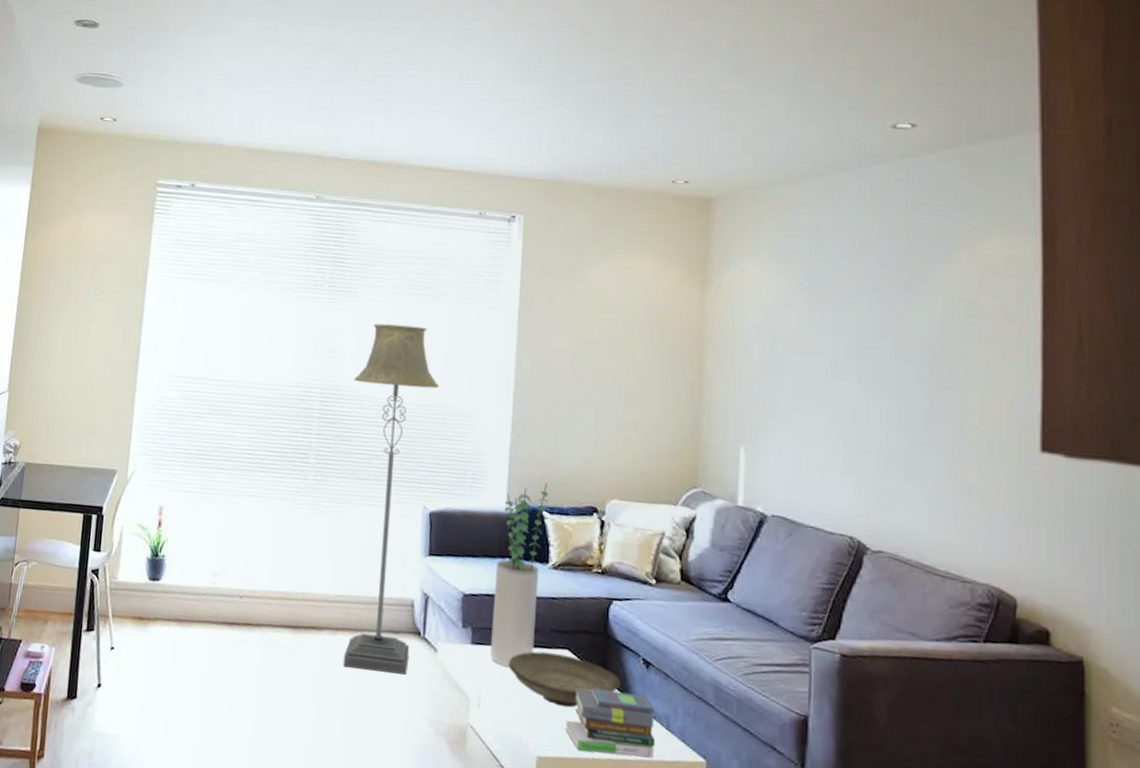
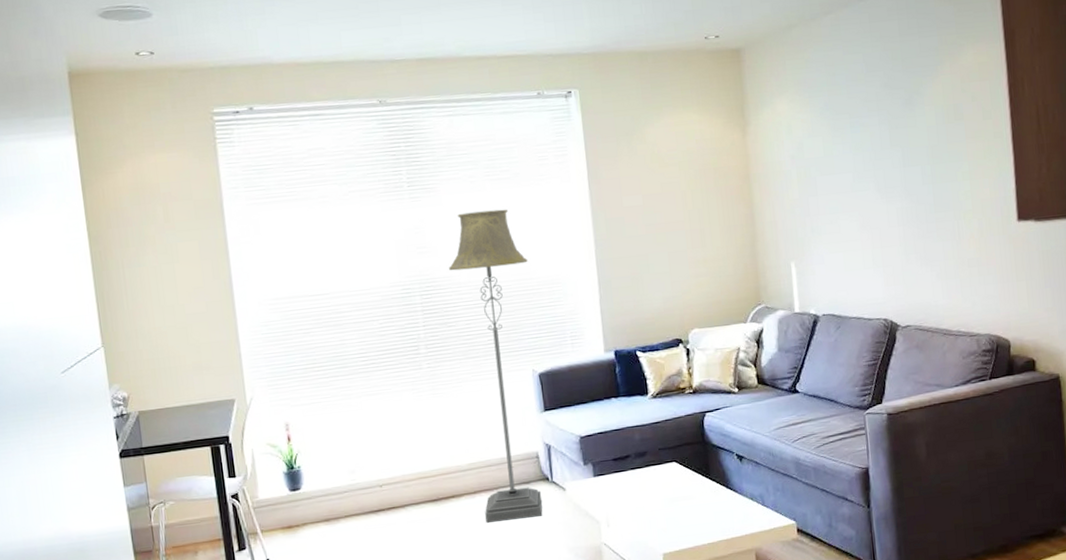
vase: present [490,482,549,667] -> none [602,326,647,489]
decorative bowl: present [508,651,621,708] -> none [627,466,722,509]
books: present [565,688,655,758] -> none [682,483,756,540]

